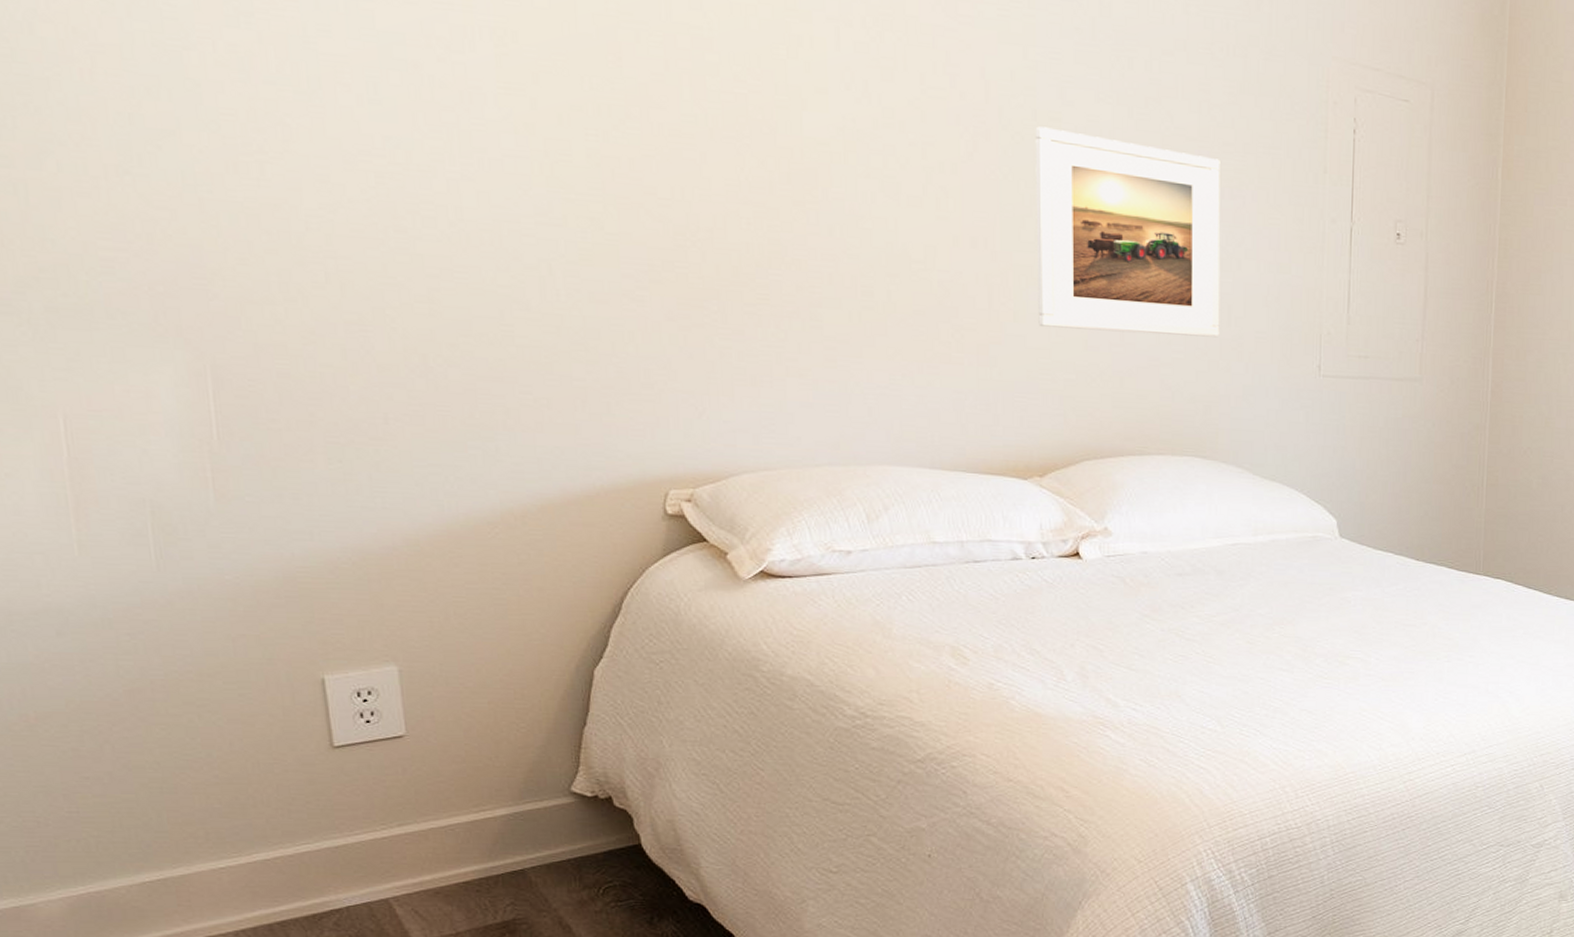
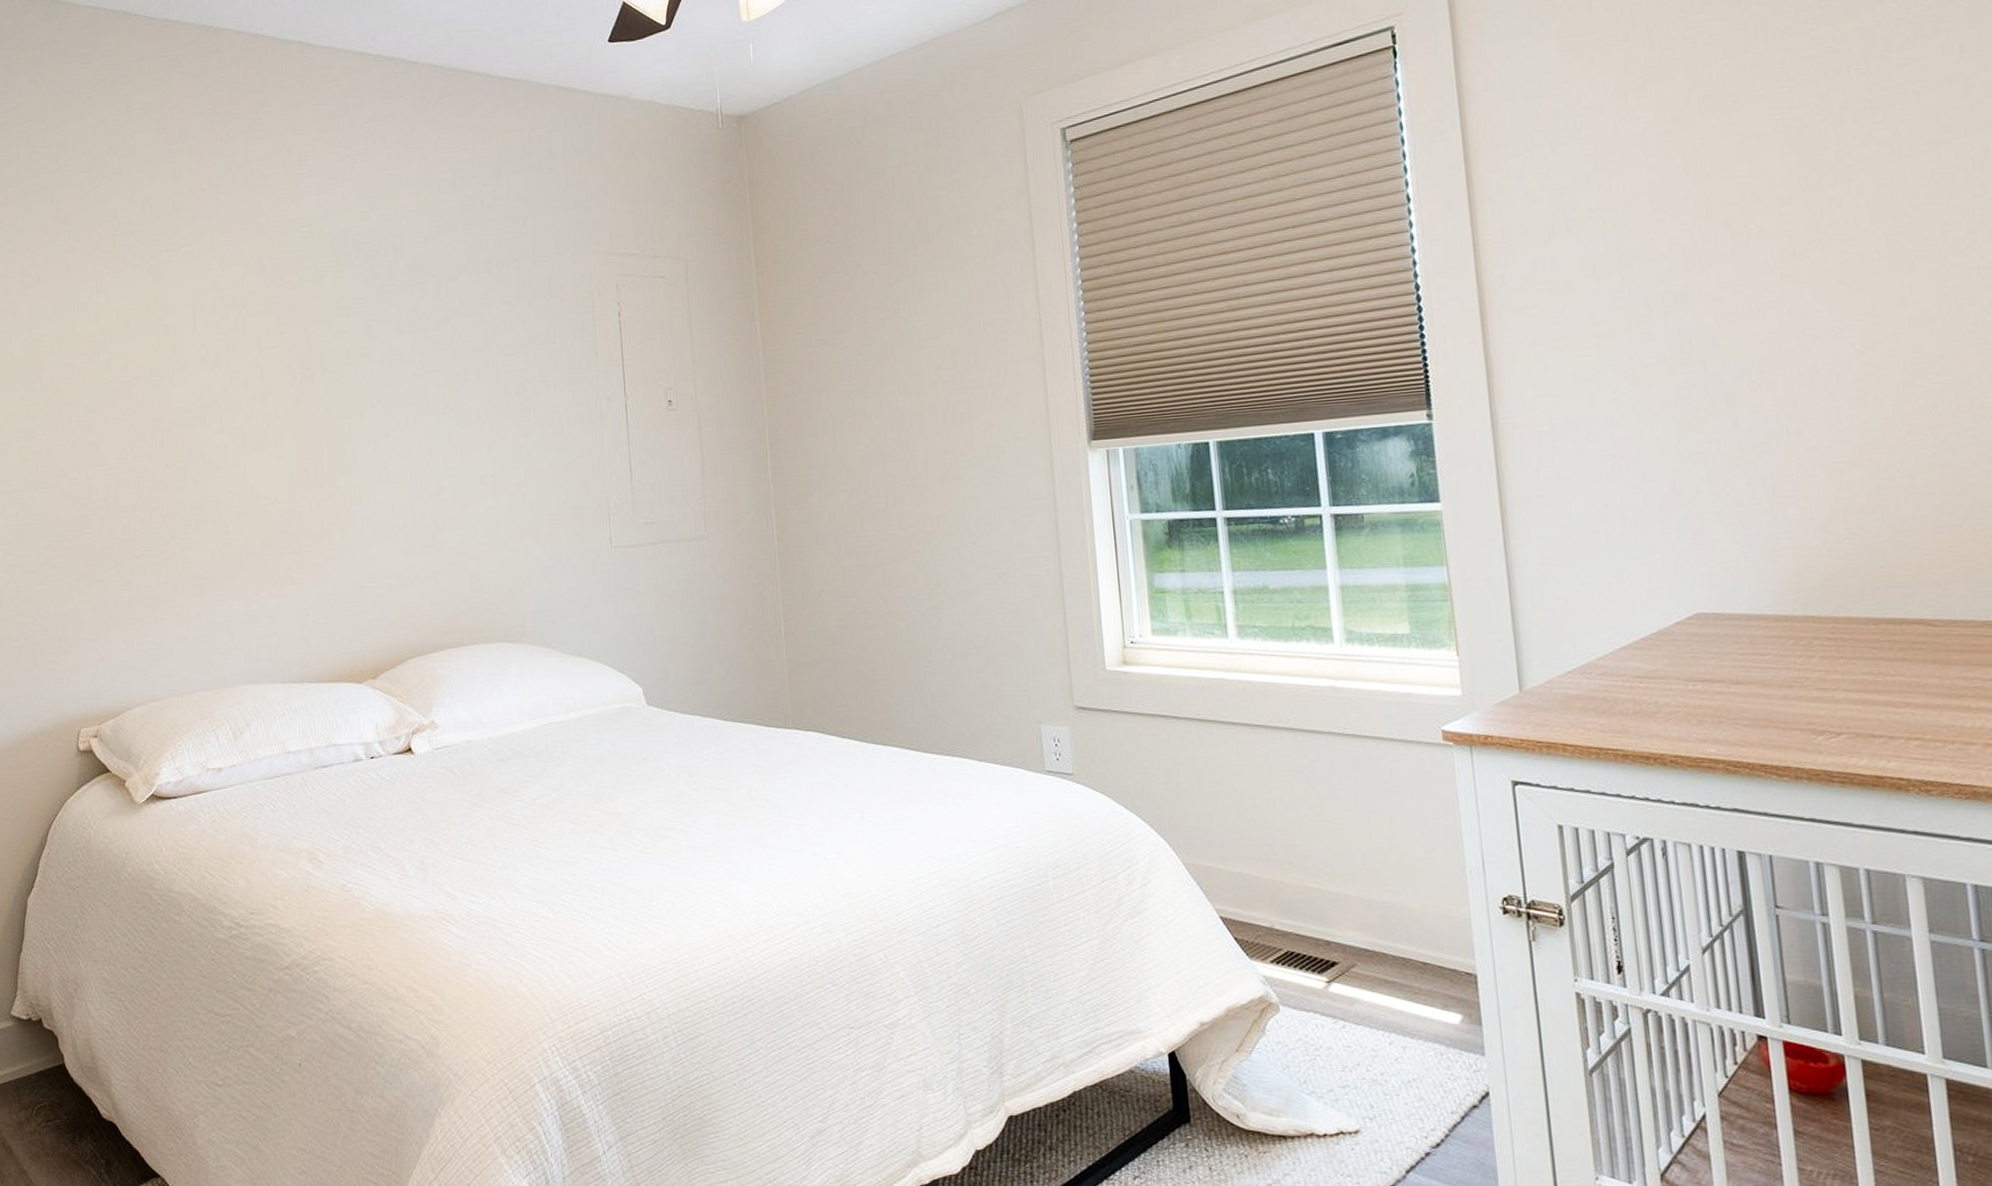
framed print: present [1035,126,1221,338] -> none [349,362,518,539]

